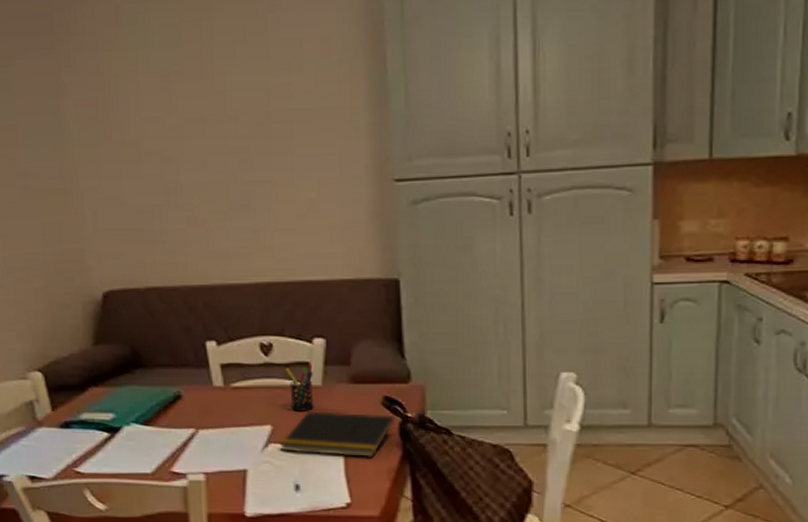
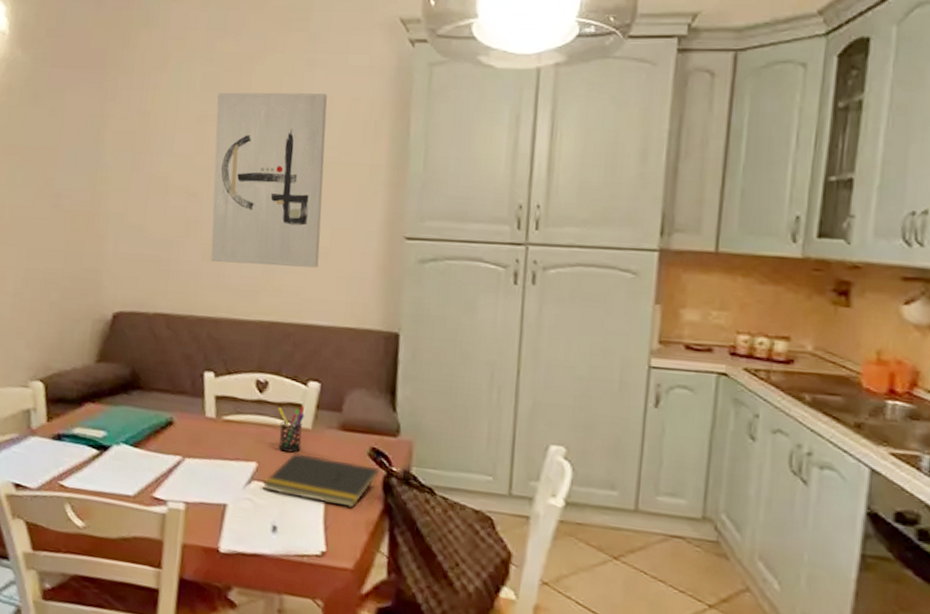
wall art: none [178,35,308,227] -> present [210,92,327,268]

